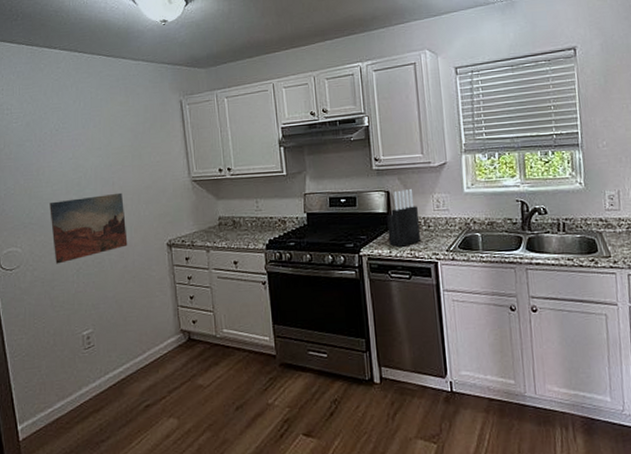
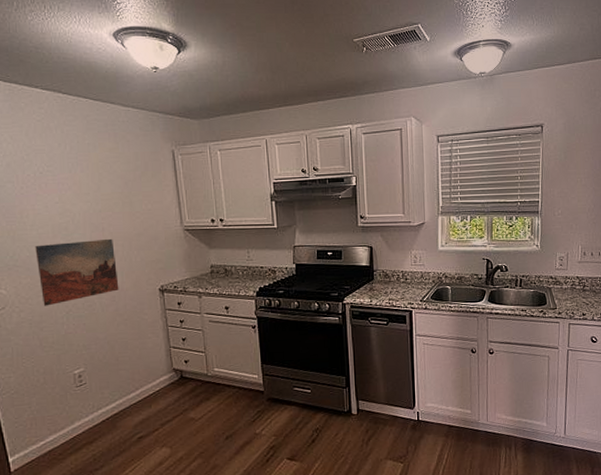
knife block: present [386,189,420,247] -> none [369,245,398,297]

